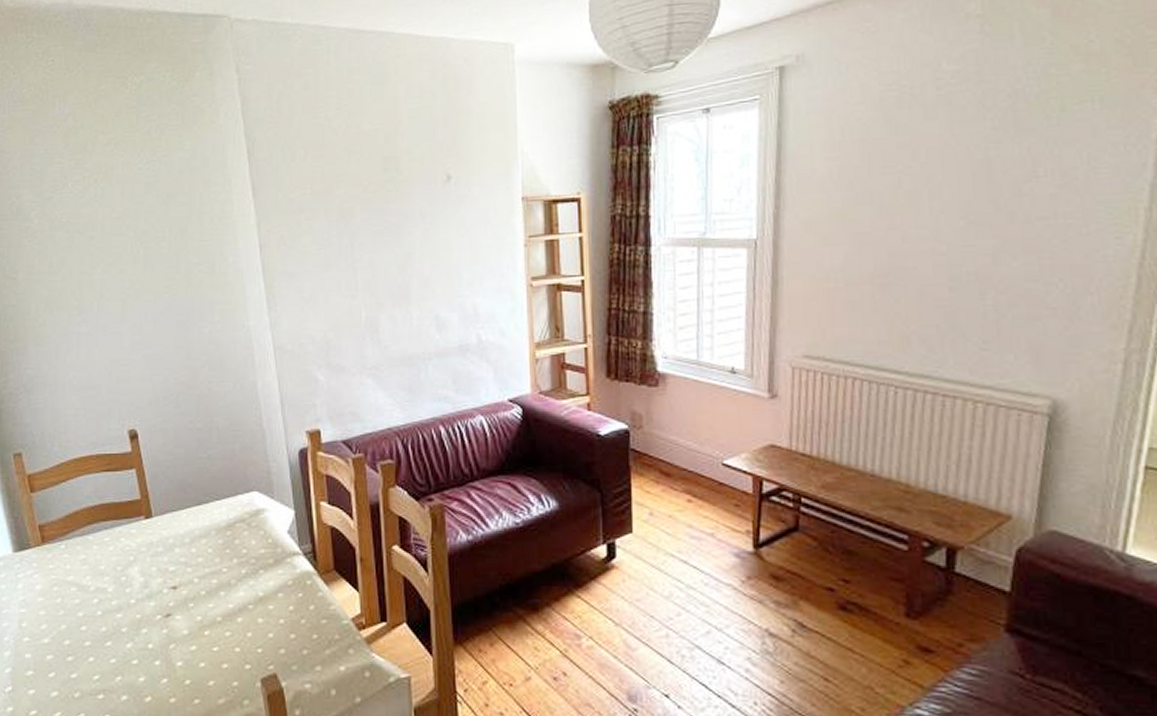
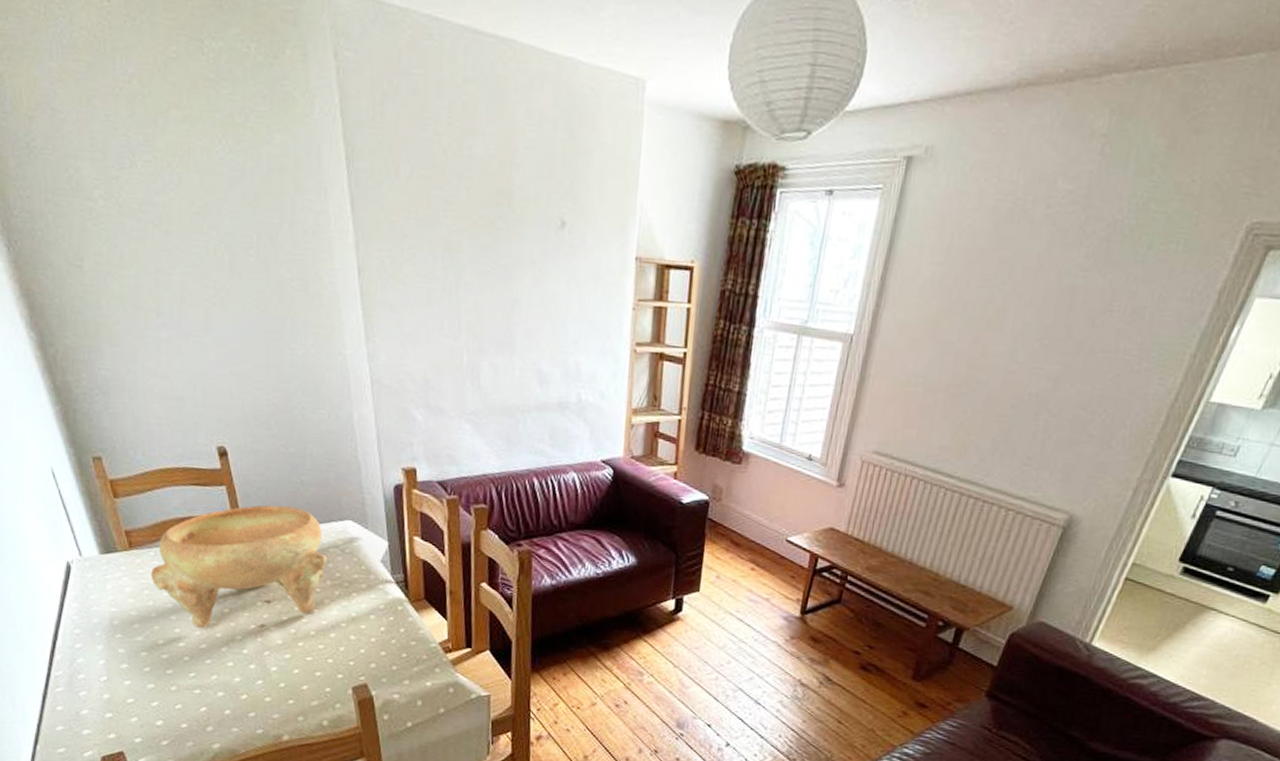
decorative bowl: none [60,484,233,624] -> present [150,504,327,628]

